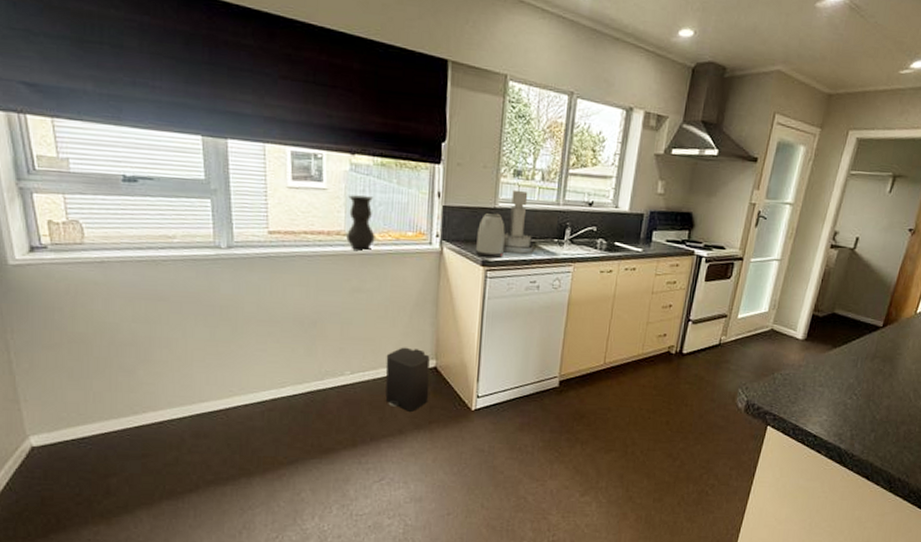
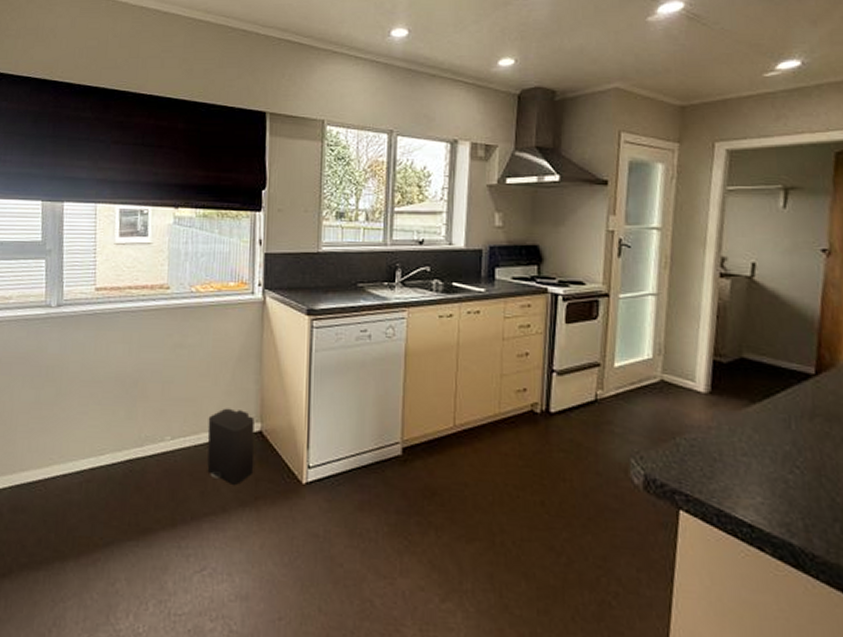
vase: present [346,195,375,251] -> none [169,248,197,304]
kettle: present [476,212,505,259] -> none [300,257,330,307]
paper towel holder: present [502,191,534,254] -> none [328,233,362,300]

